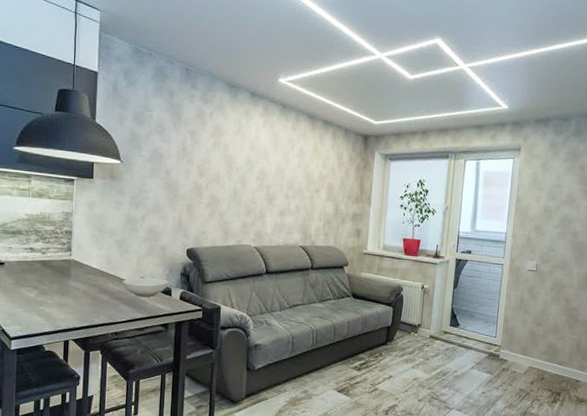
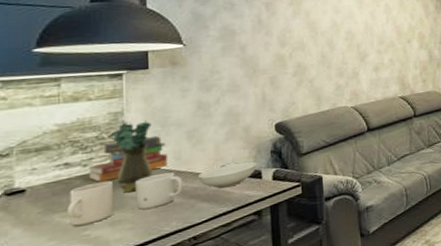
cup: none [29,269,62,302] -> present [66,181,114,226]
books: none [45,238,102,270] -> present [88,135,169,182]
vase: none [62,220,92,283] -> present [110,119,153,193]
mug: none [76,272,111,300] -> present [135,172,183,210]

